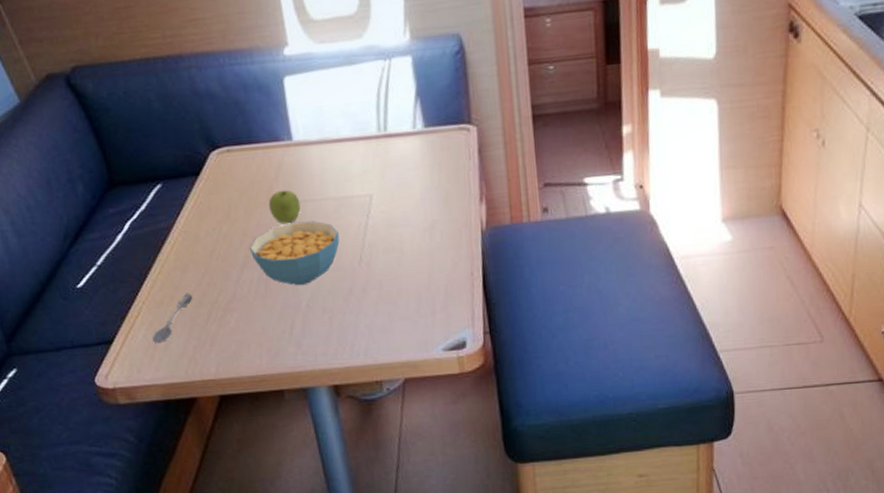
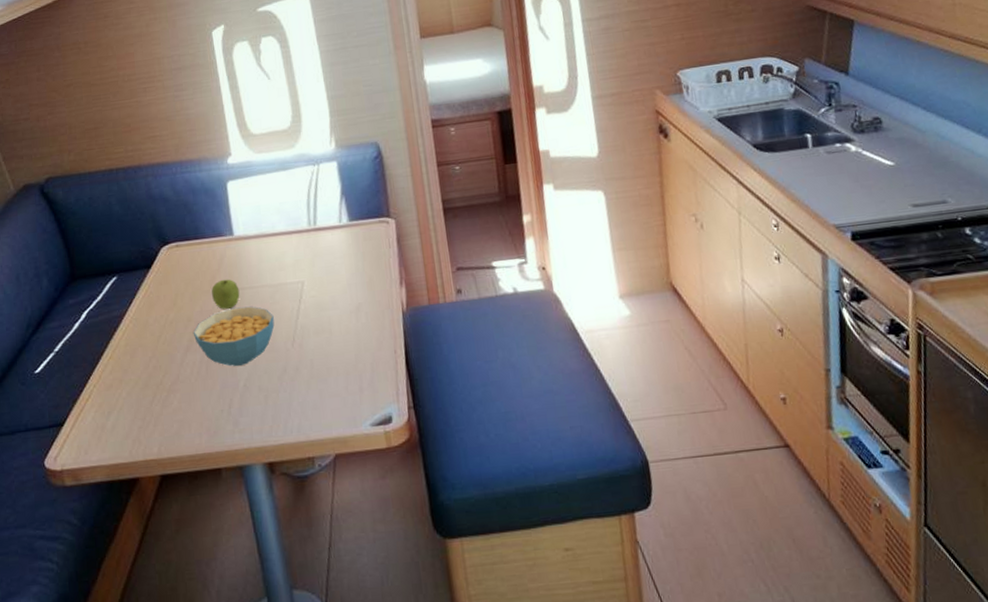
soupspoon: present [152,293,193,343] -> none [100,375,140,425]

